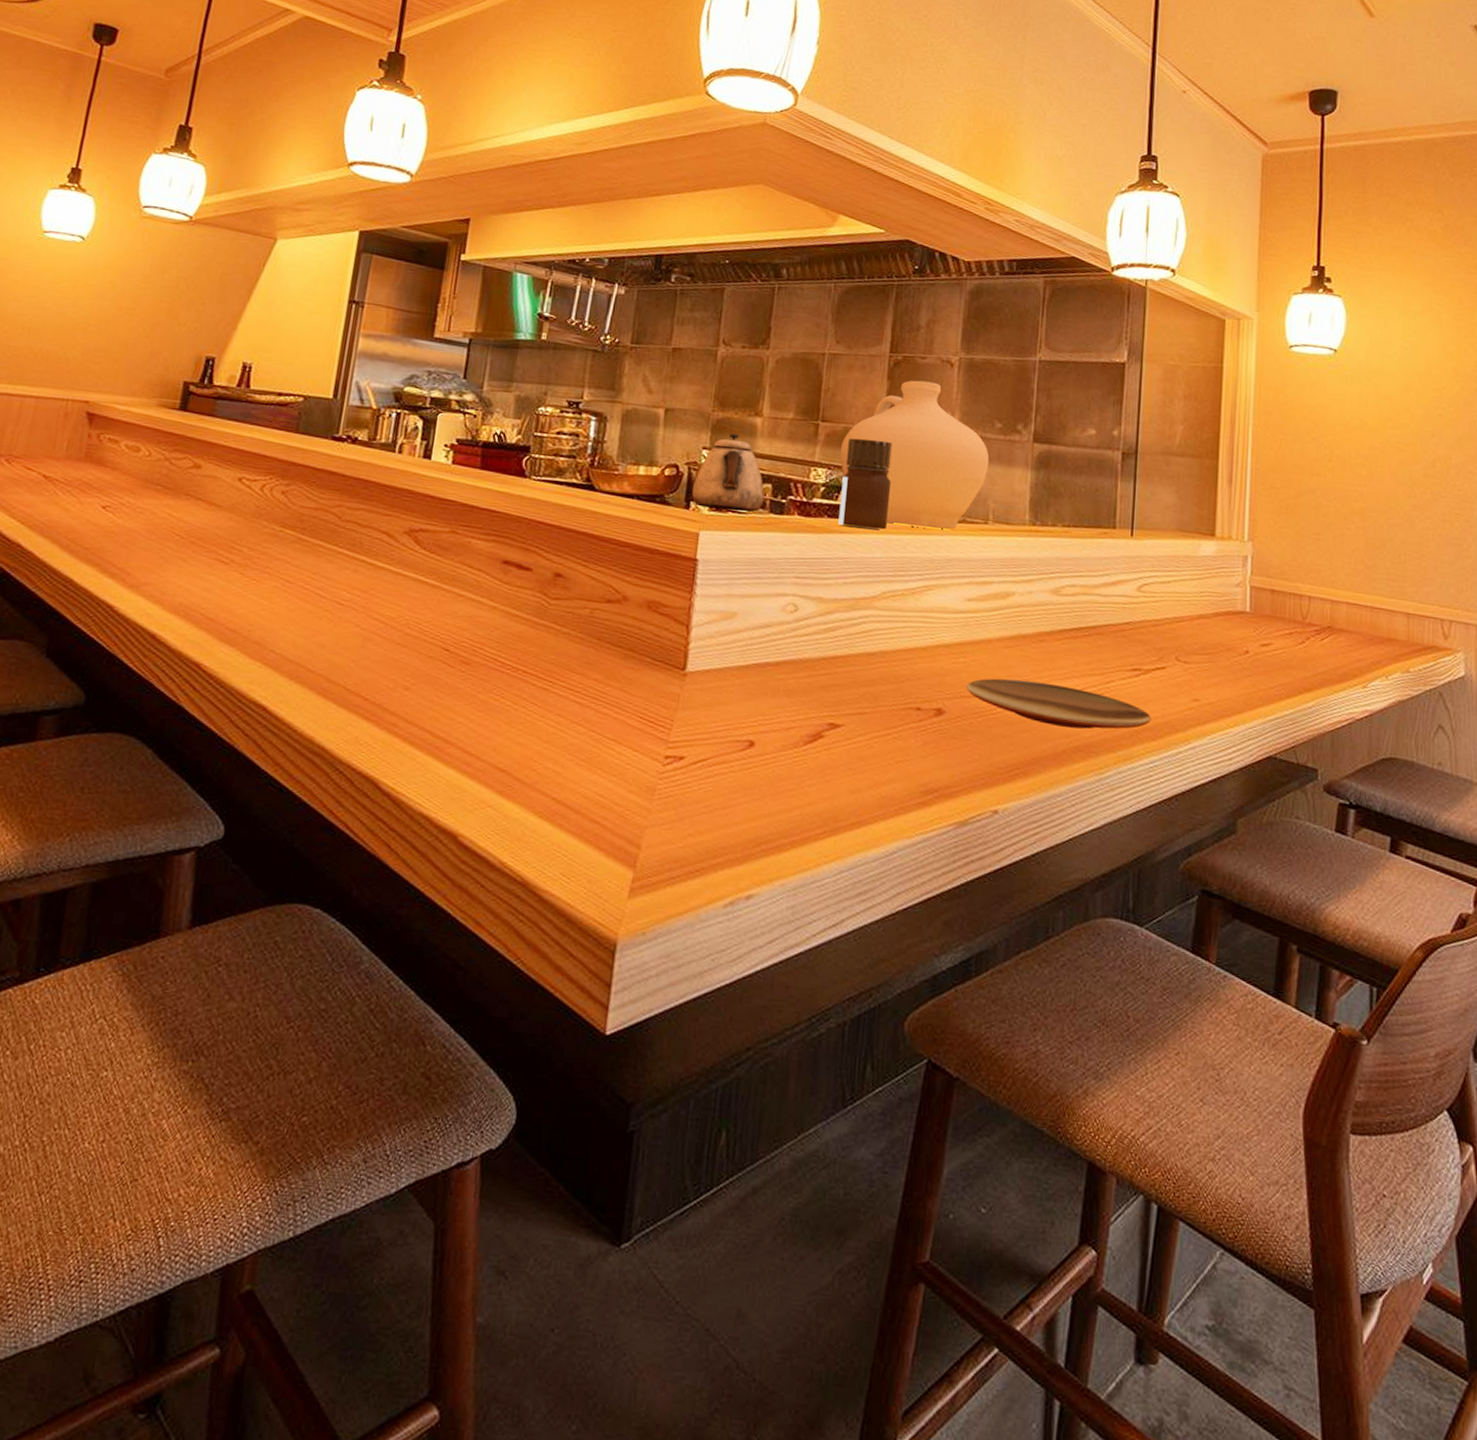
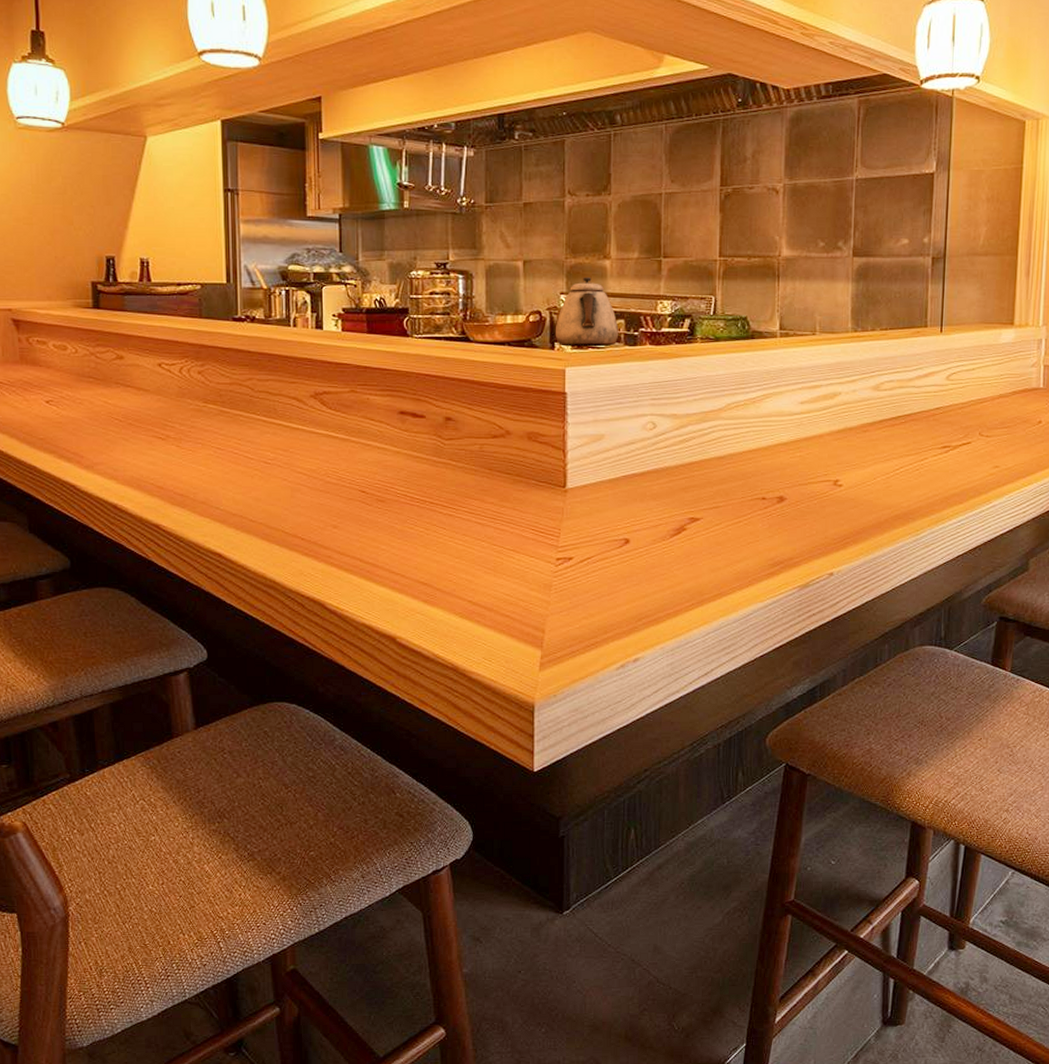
bottle: present [838,438,892,530] -> none [685,269,729,350]
ceramic jug: present [839,380,990,530] -> none [682,210,815,344]
plate: present [965,678,1151,729] -> none [802,465,959,500]

